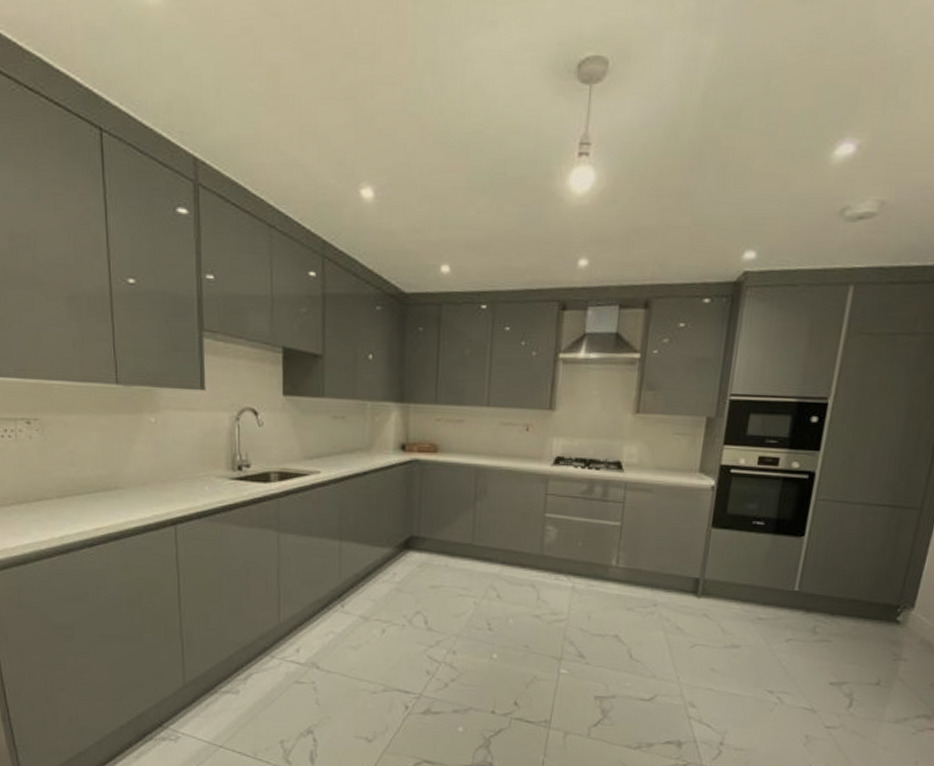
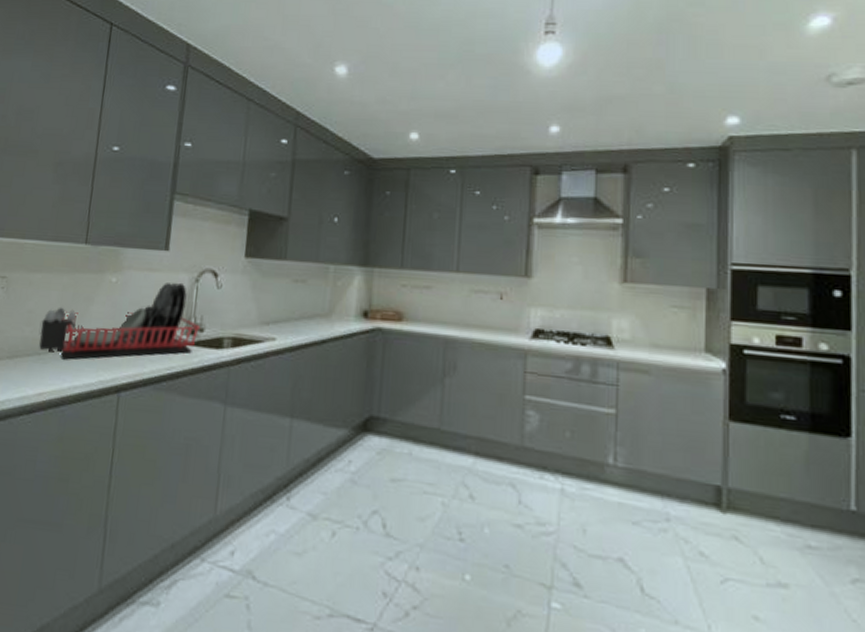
dish rack: none [87,421,247,497] -> present [39,282,201,360]

